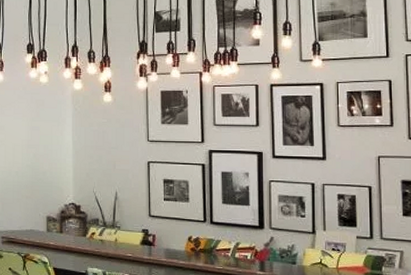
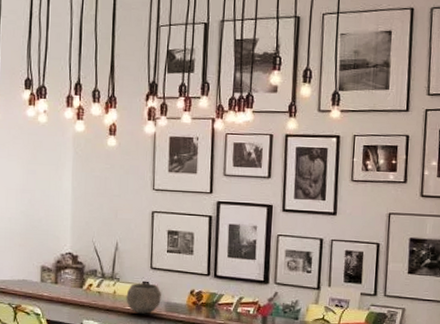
bowl: none [127,230,160,261] -> present [126,283,161,314]

